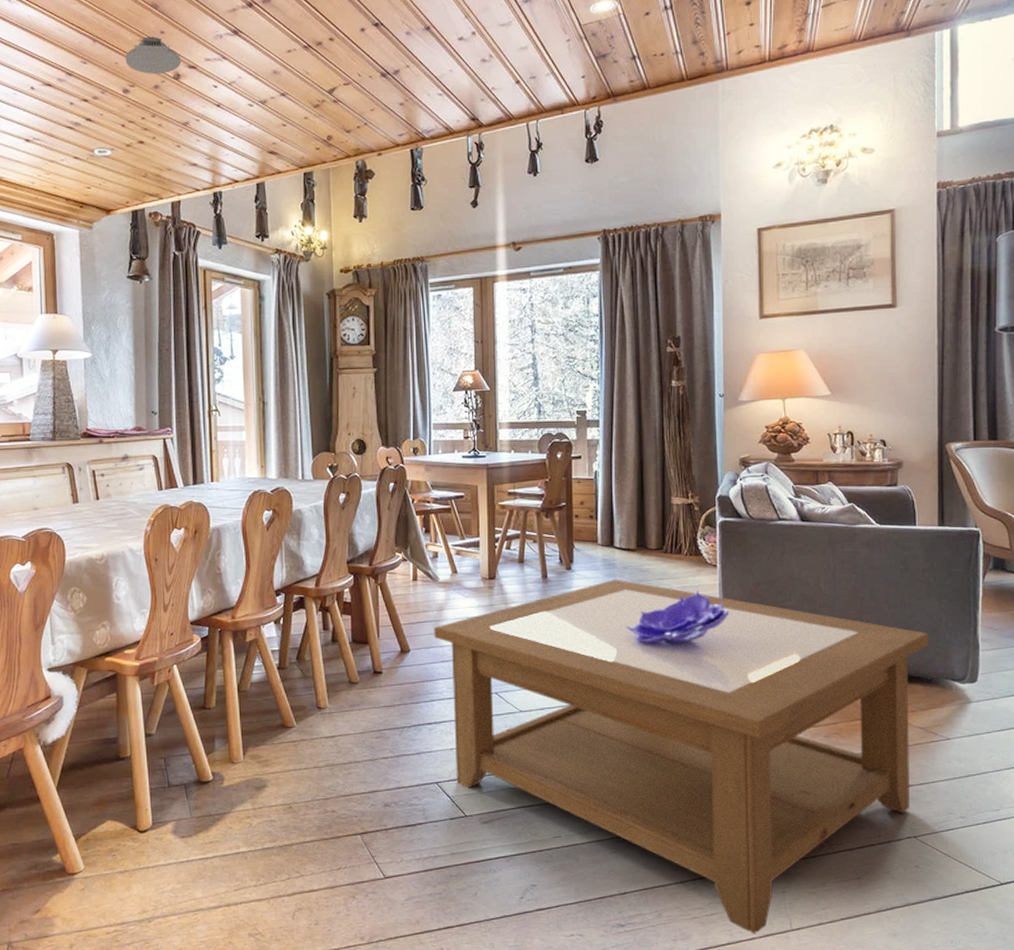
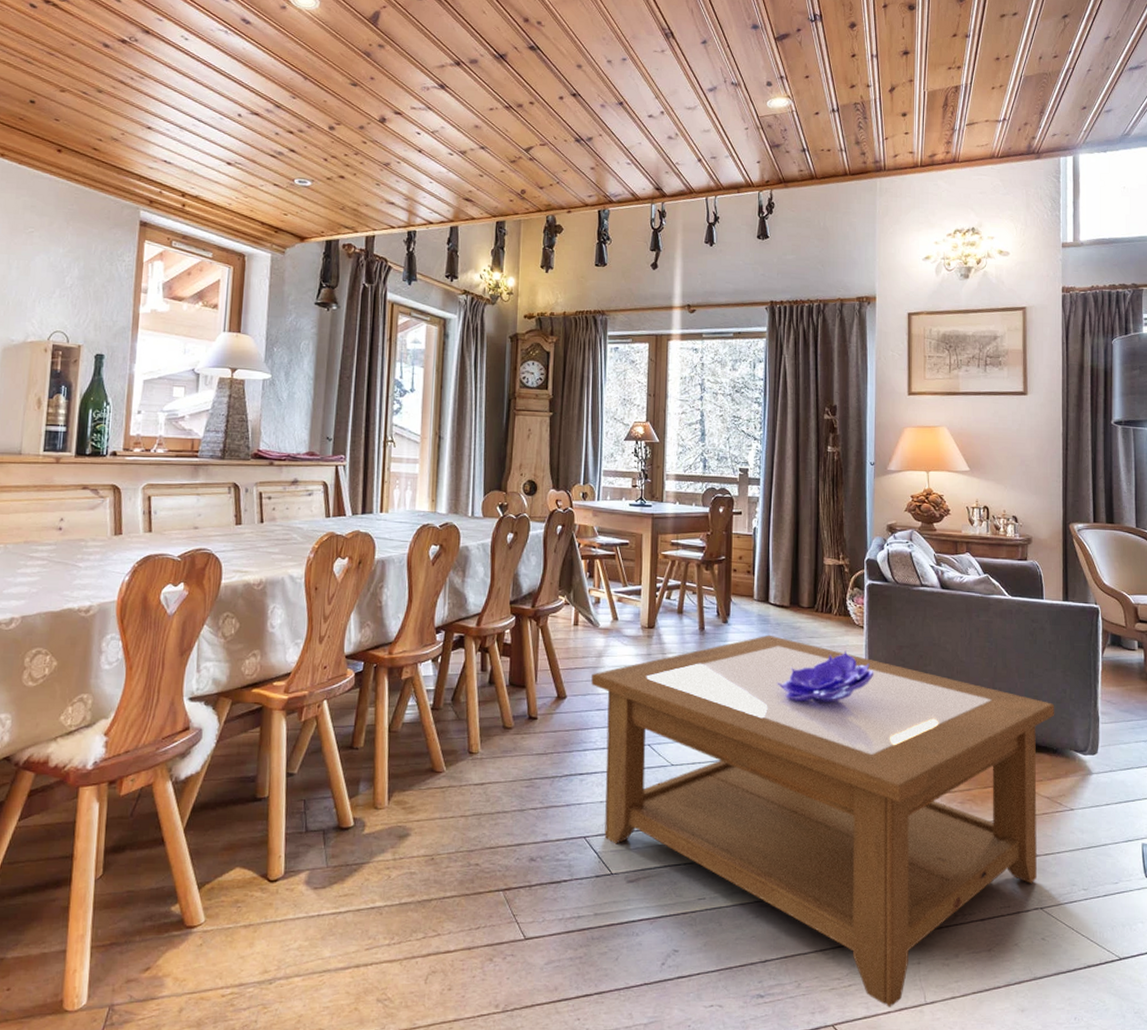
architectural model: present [125,36,182,74] -> none [334,80,388,116]

